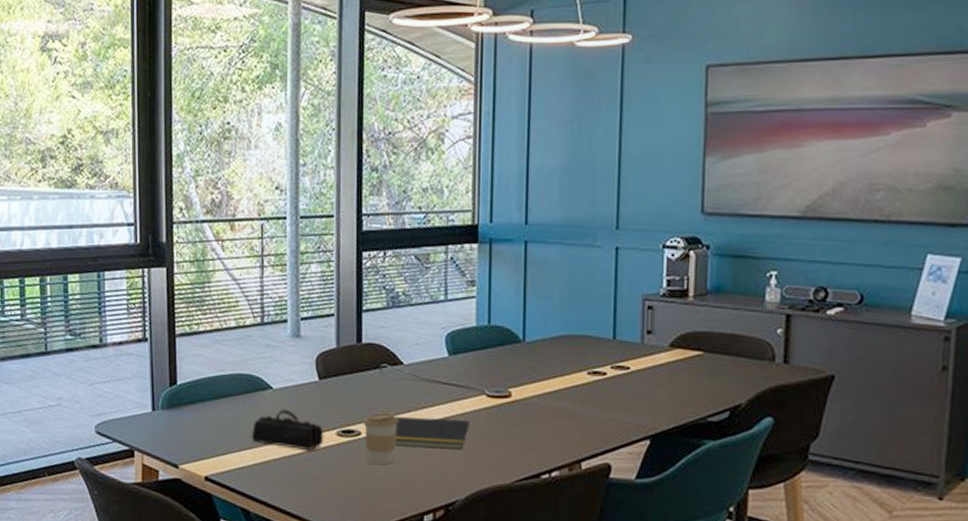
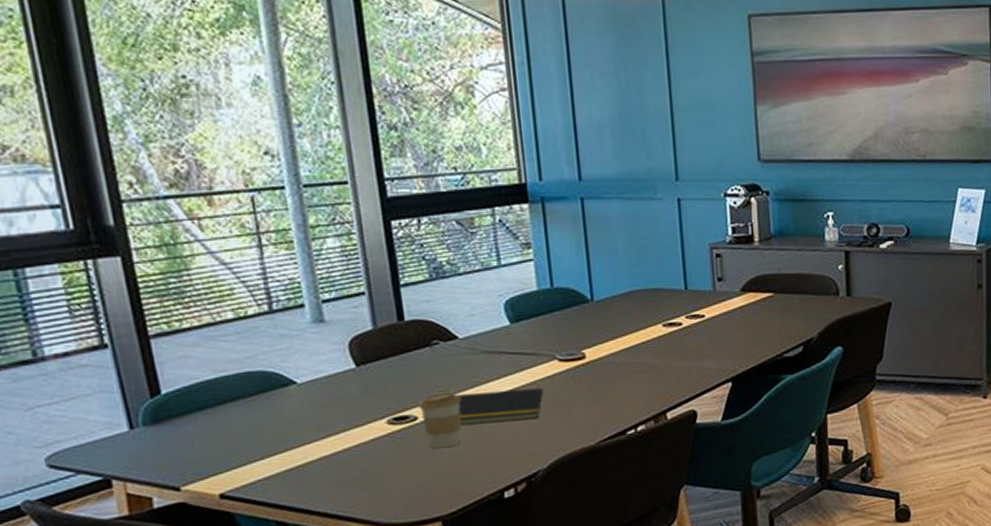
pencil case: present [251,409,324,451] -> none [276,404,373,447]

